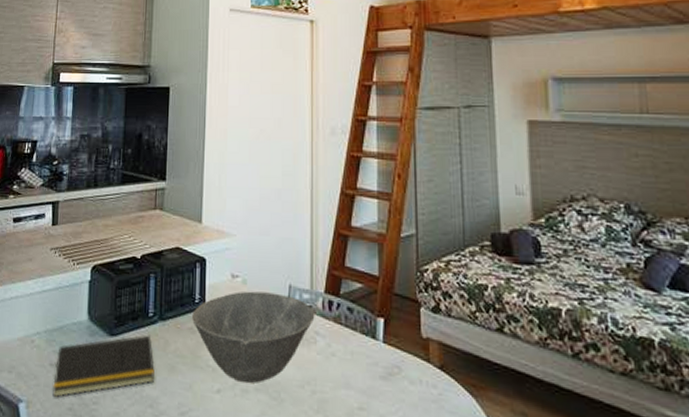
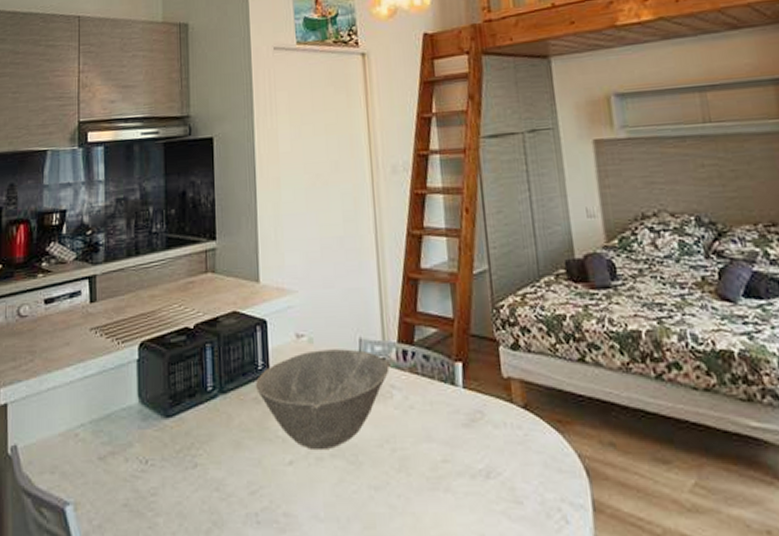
notepad: present [52,335,154,397] -> none [104,411,218,493]

